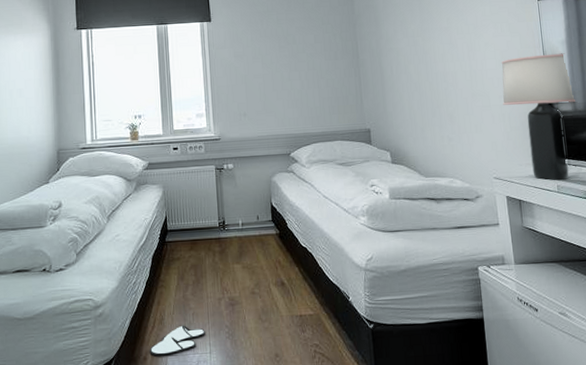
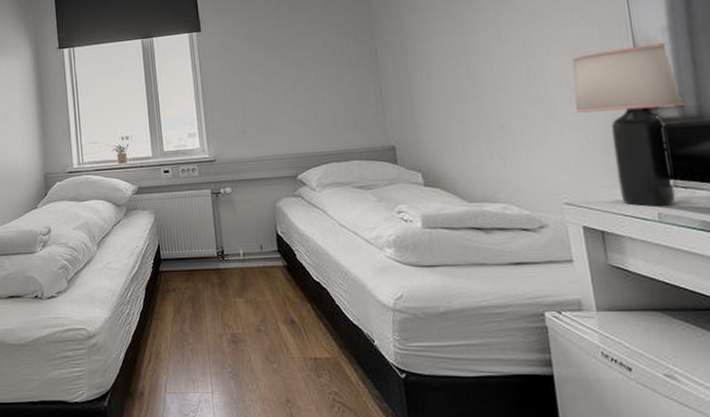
slippers: present [149,325,205,356] -> none [146,361,206,392]

